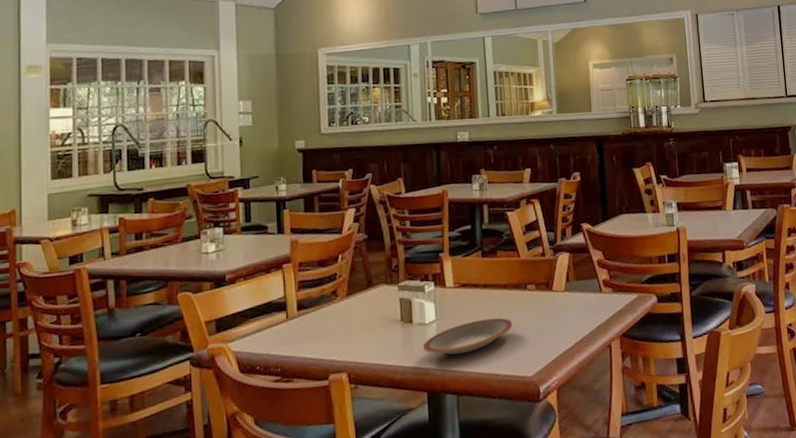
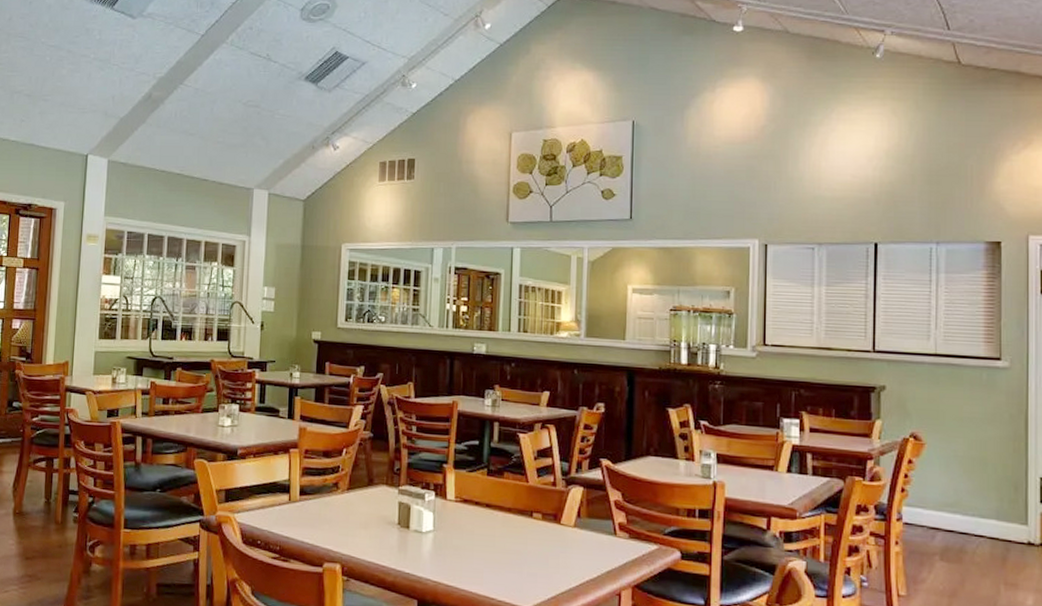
plate: present [423,317,513,355] -> none [418,538,514,570]

